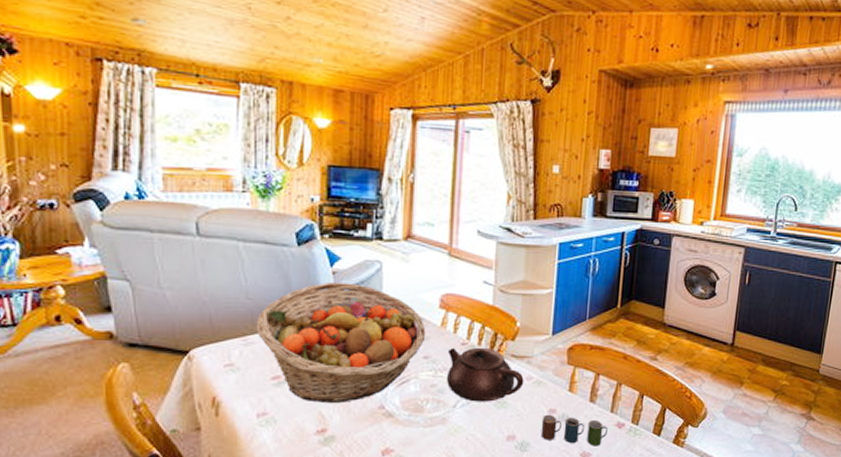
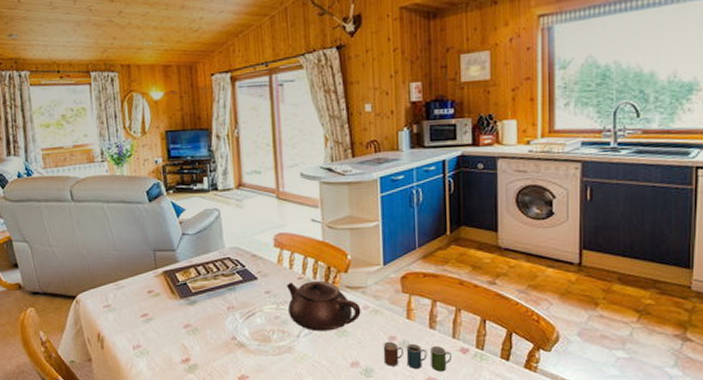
fruit basket: present [256,282,426,403] -> none [123,230,265,336]

